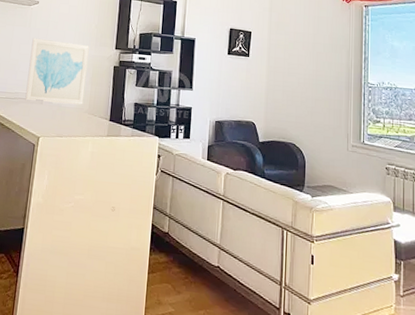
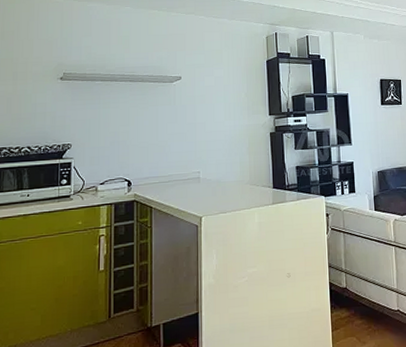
wall art: present [25,38,89,105] -> none [180,115,243,183]

